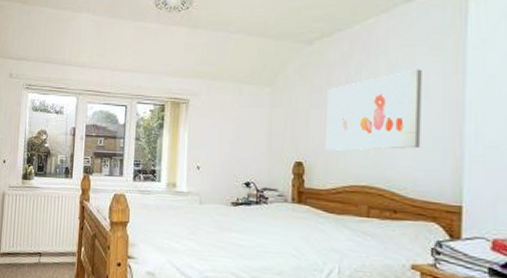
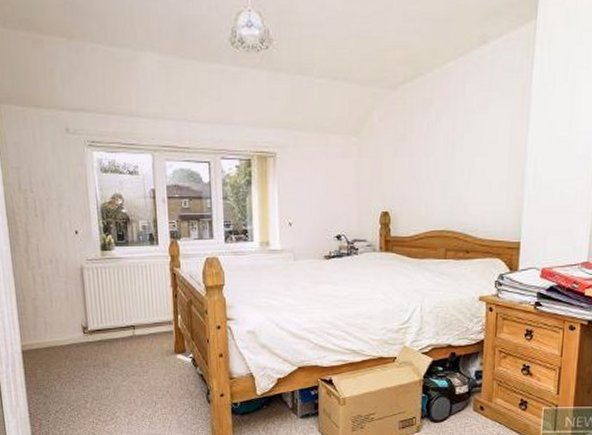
wall art: present [326,69,422,151] -> none [409,114,493,198]

